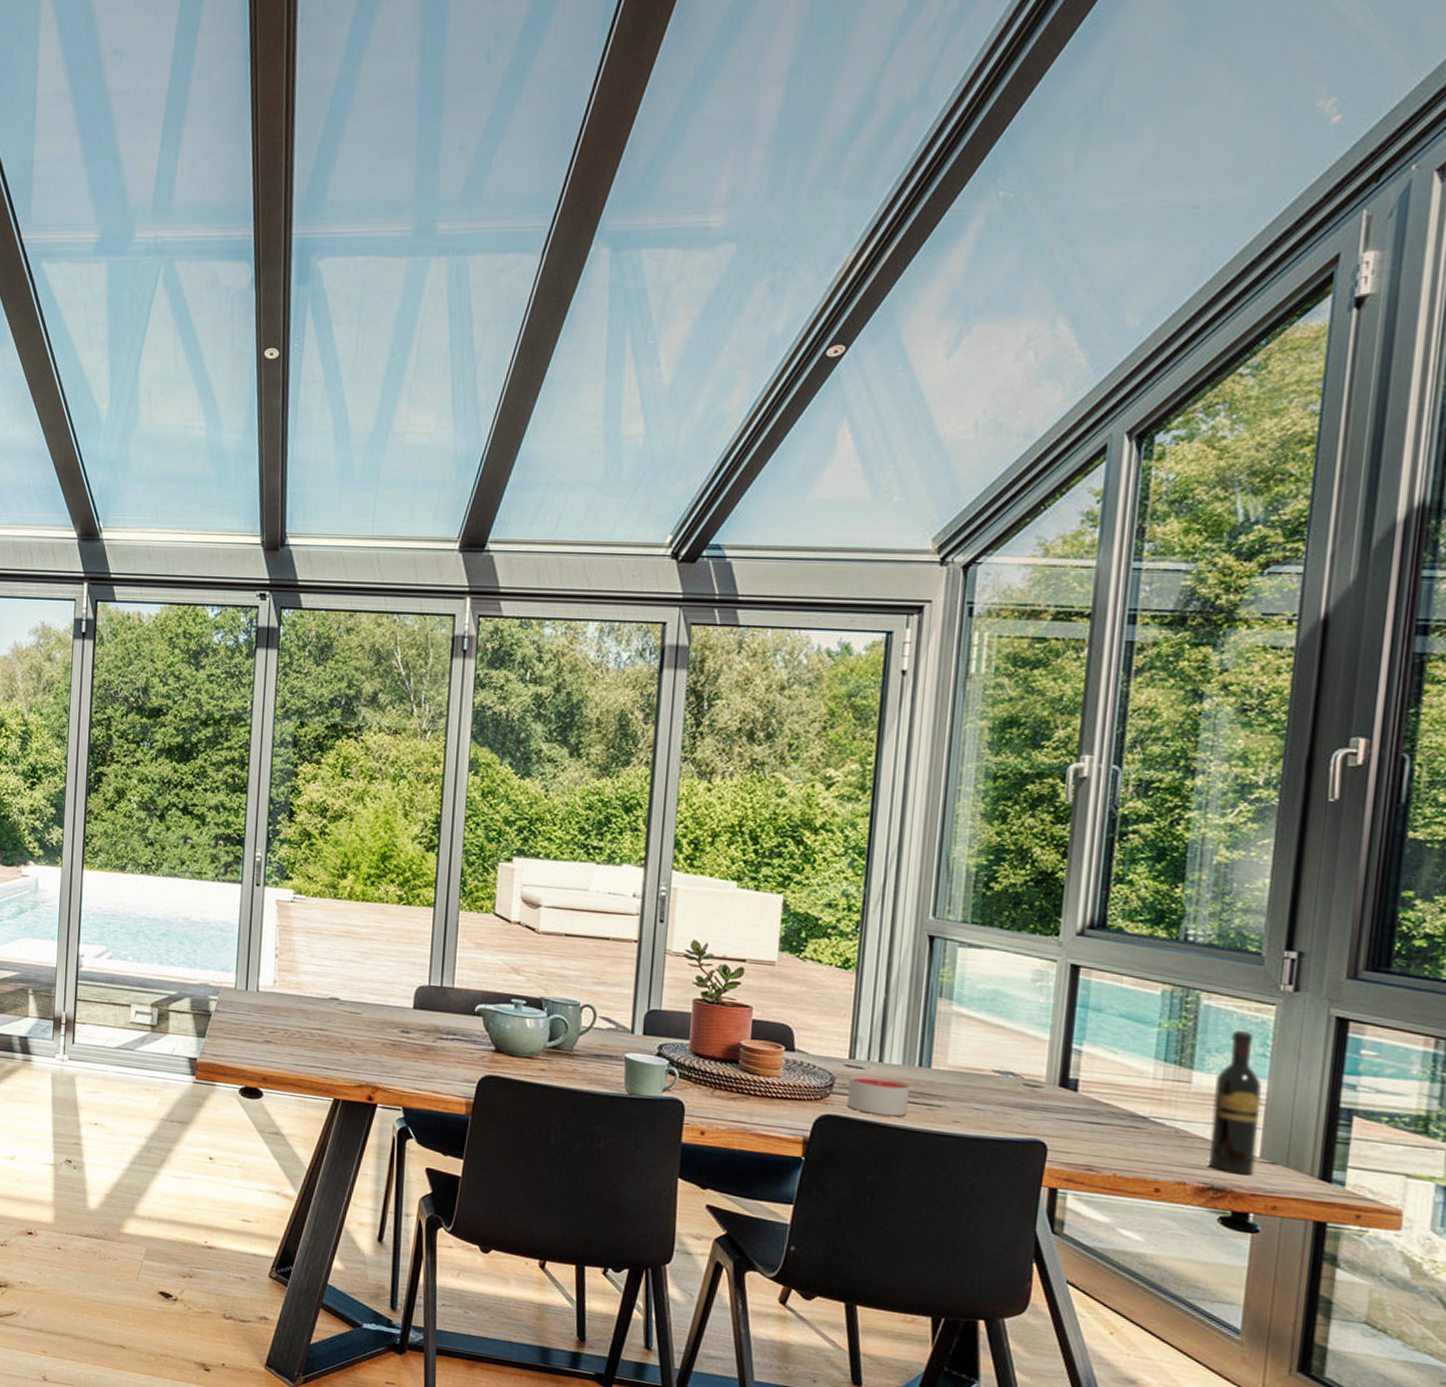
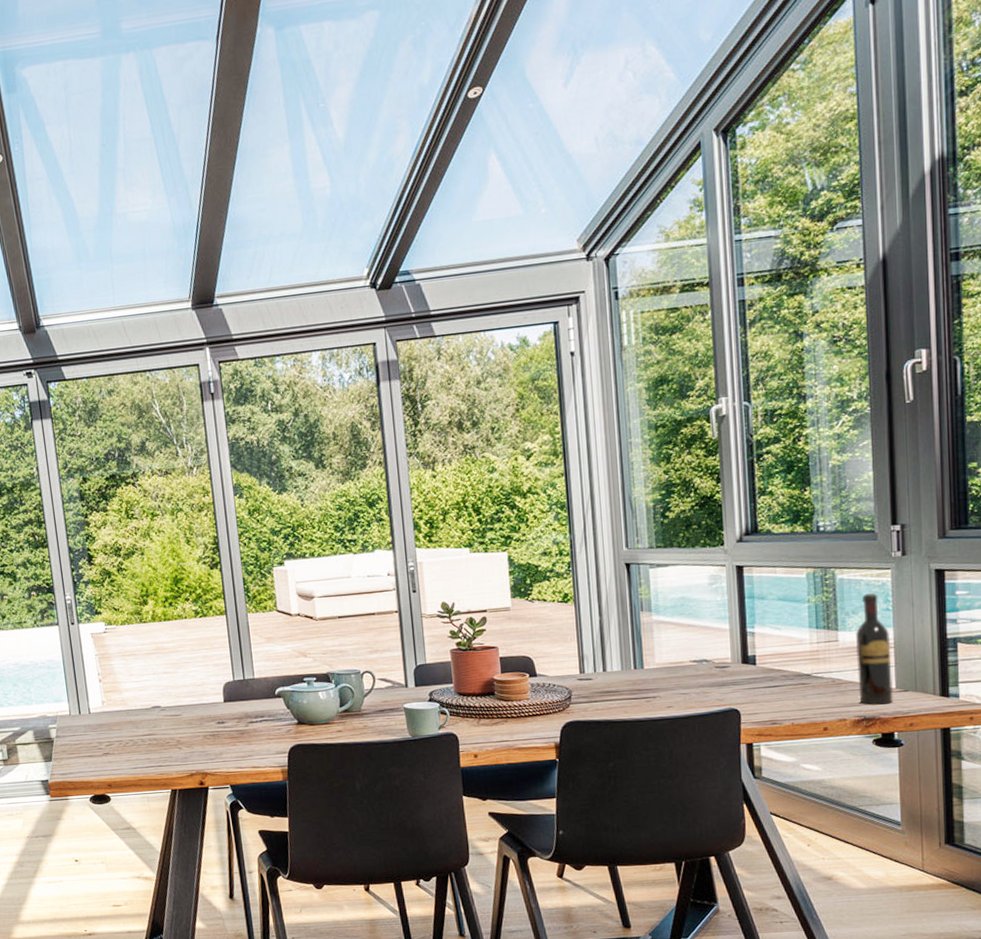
candle: present [847,1074,911,1117] -> none [583,683,632,714]

